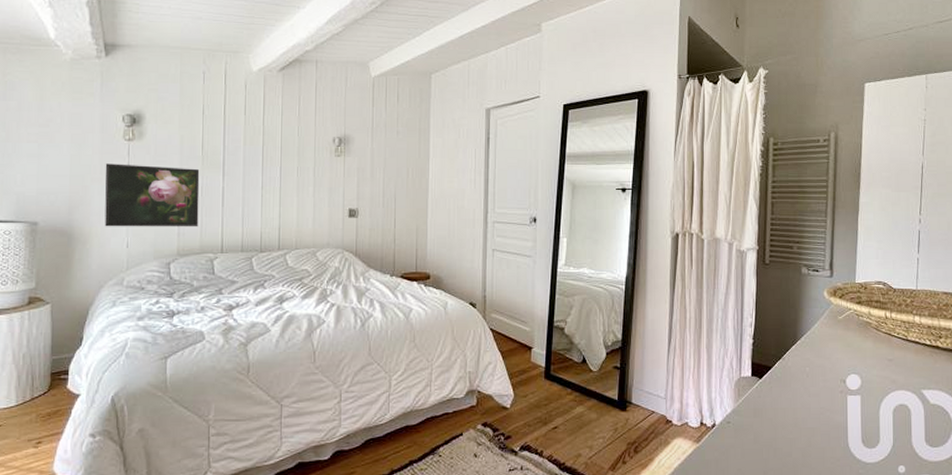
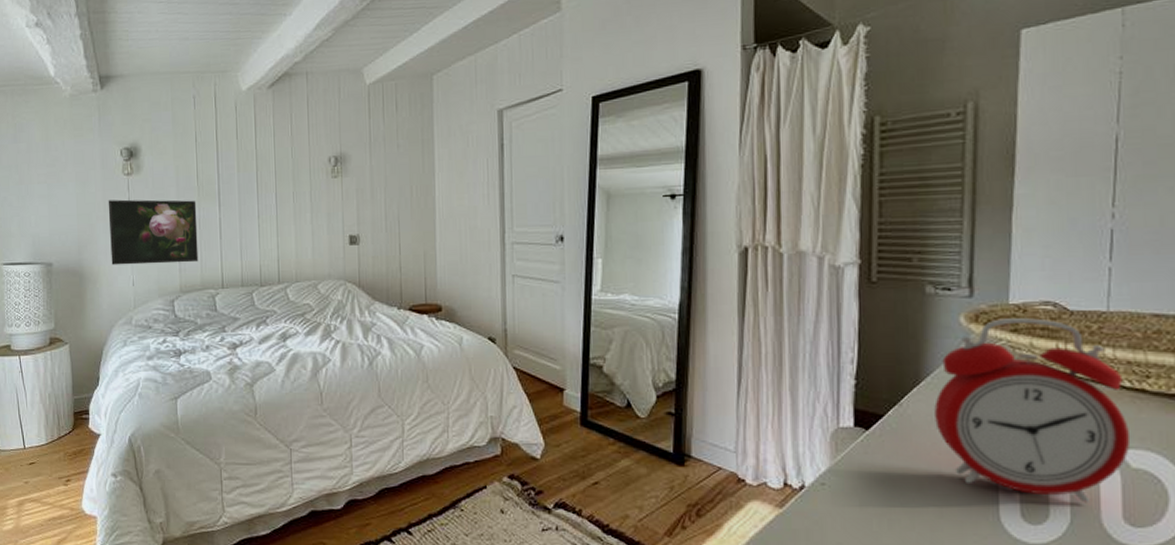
alarm clock: none [806,294,930,431] -> present [934,318,1131,503]

